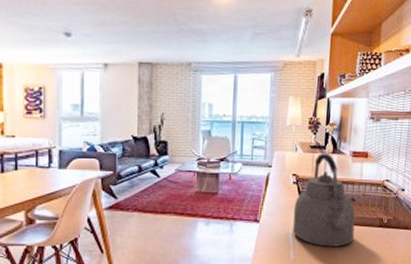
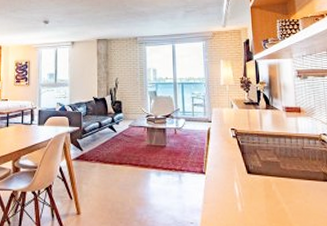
kettle: present [292,154,358,247] -> none [236,109,300,200]

